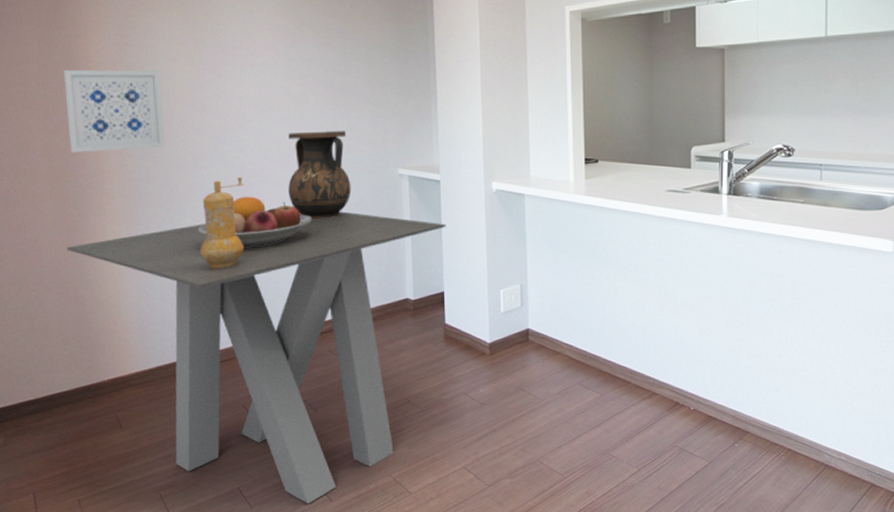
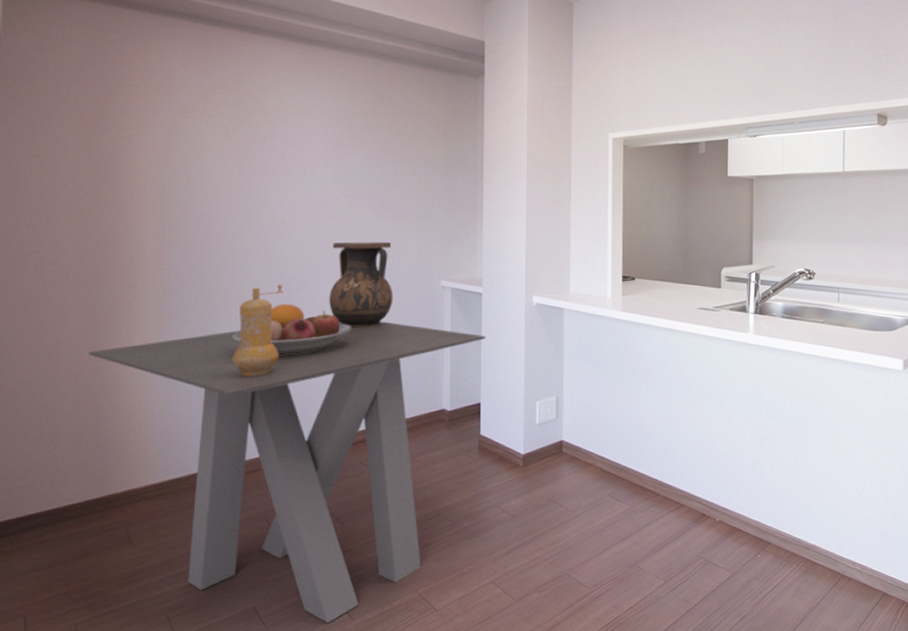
wall art: present [63,69,166,153] -> none [102,171,205,256]

